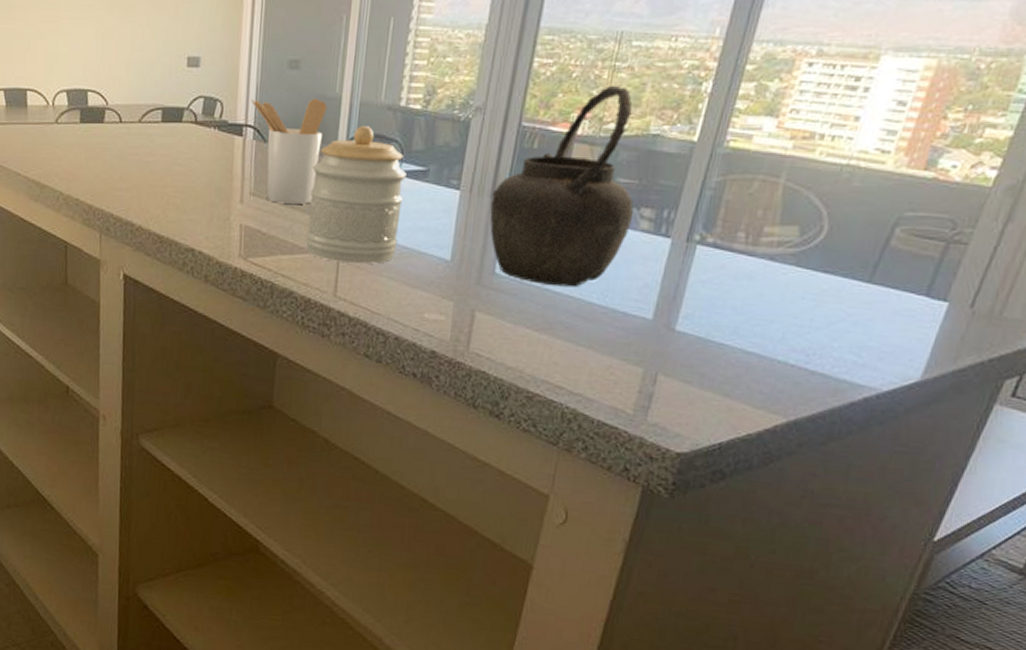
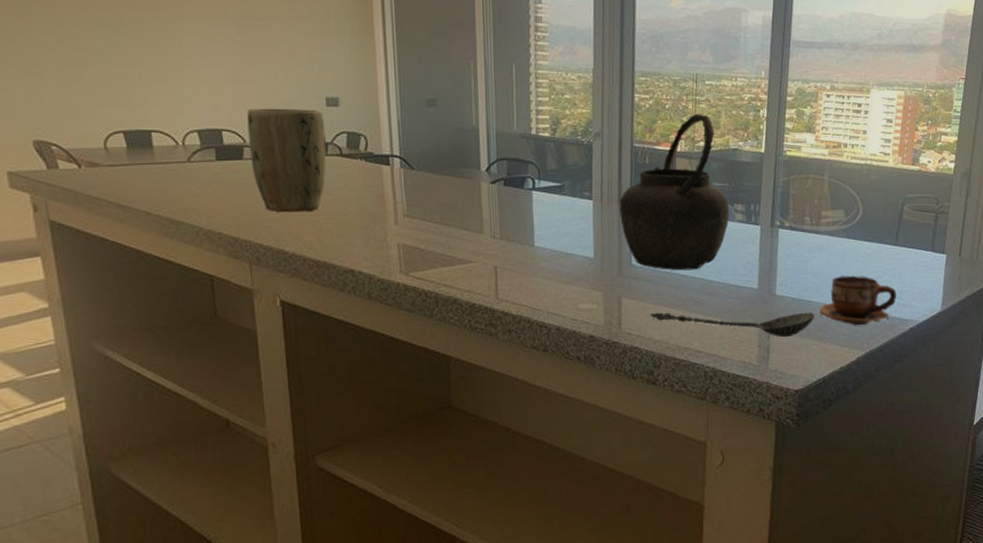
plant pot: none [110,67,184,183] -> present [247,108,327,213]
utensil holder: present [251,98,328,204] -> none [394,130,467,222]
jar: present [305,126,406,264] -> none [461,152,547,269]
spoon: none [506,333,725,386] -> present [650,312,815,338]
cup: none [732,315,855,385] -> present [819,275,897,326]

